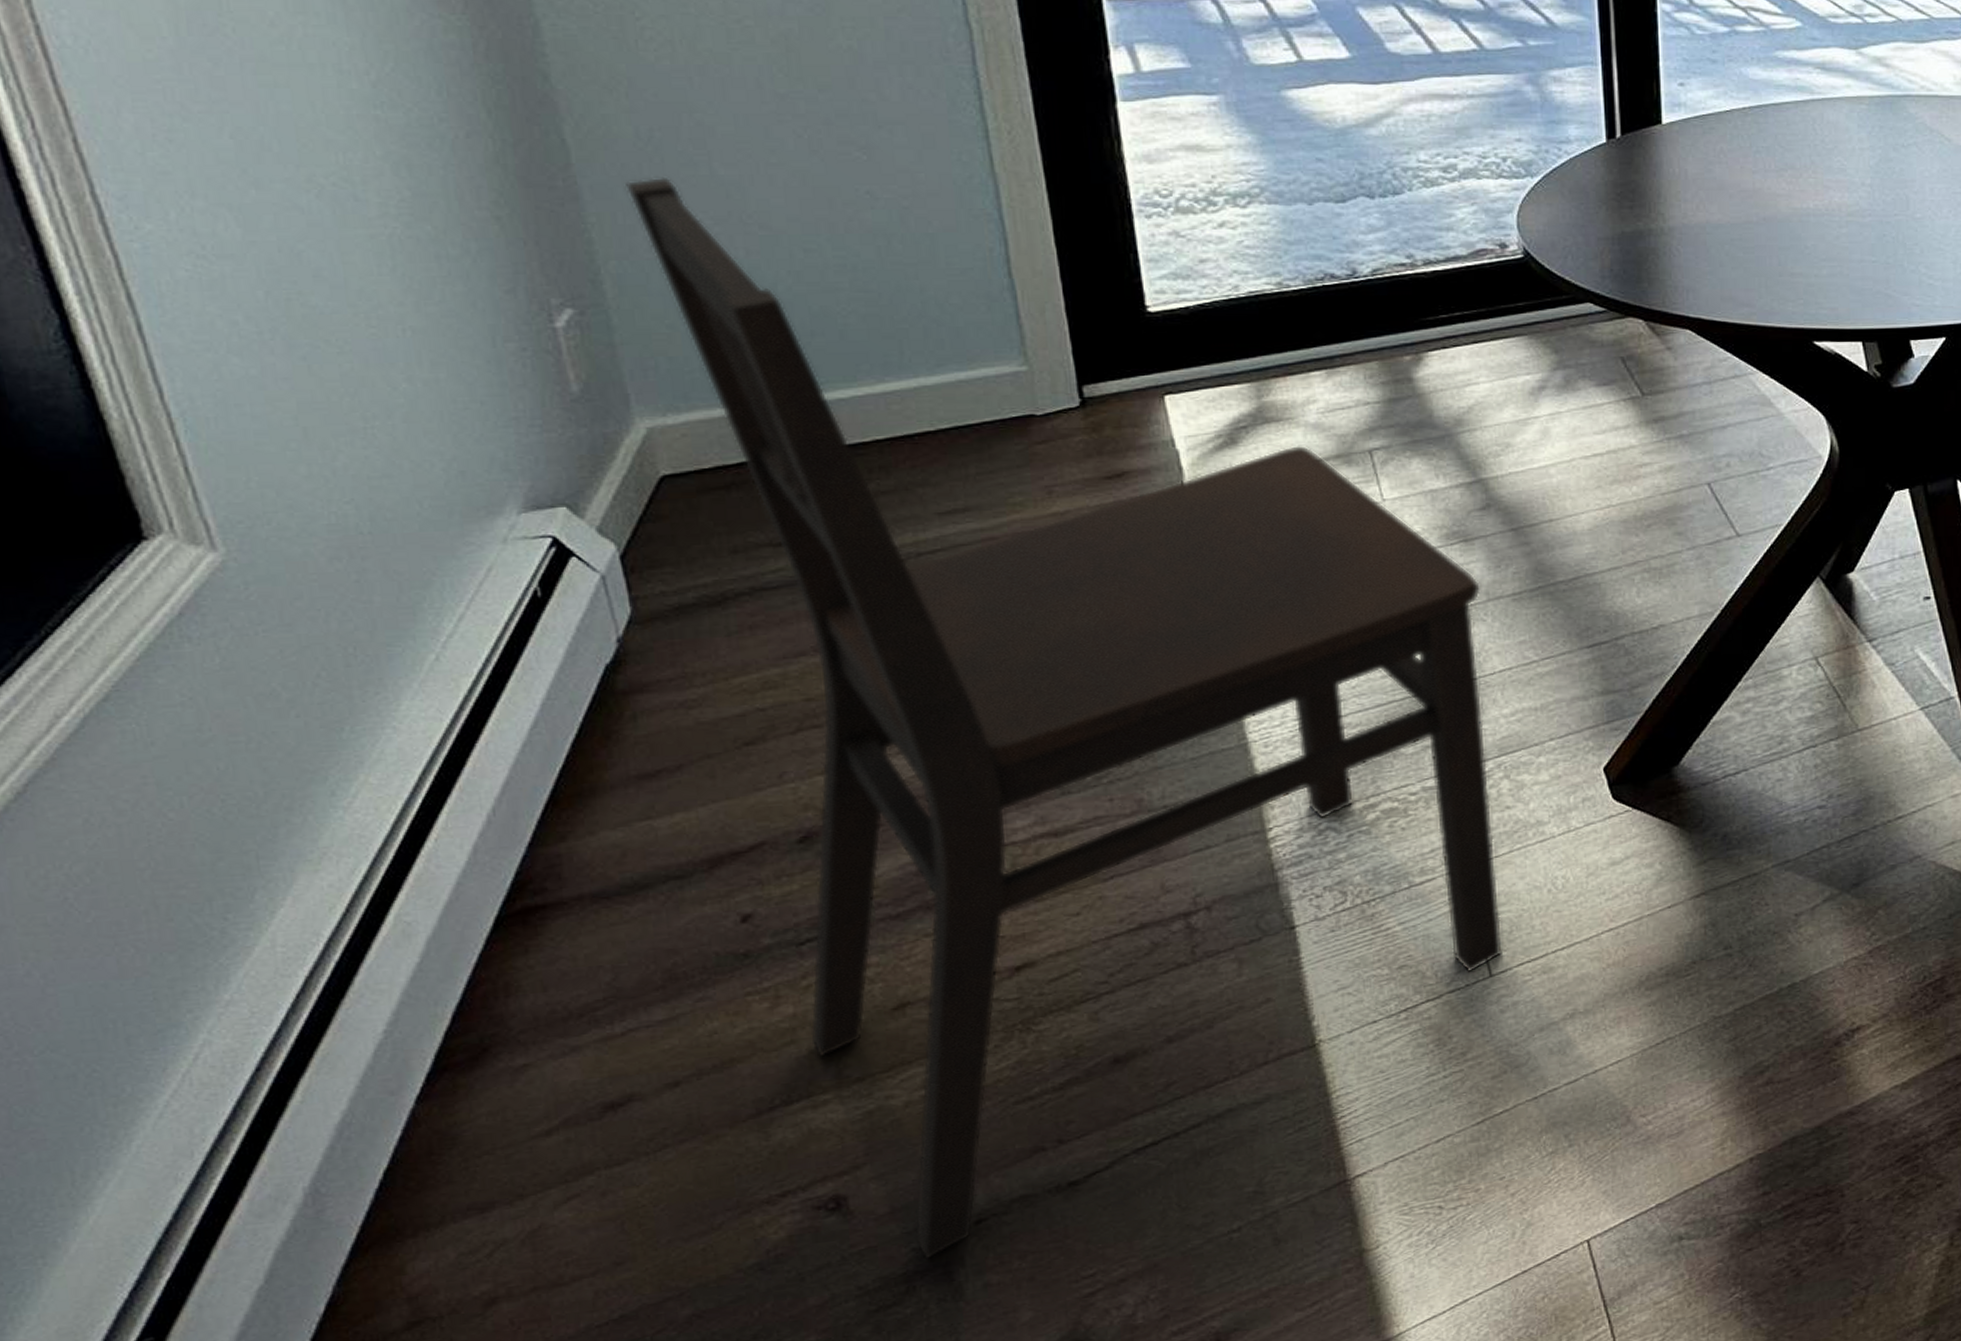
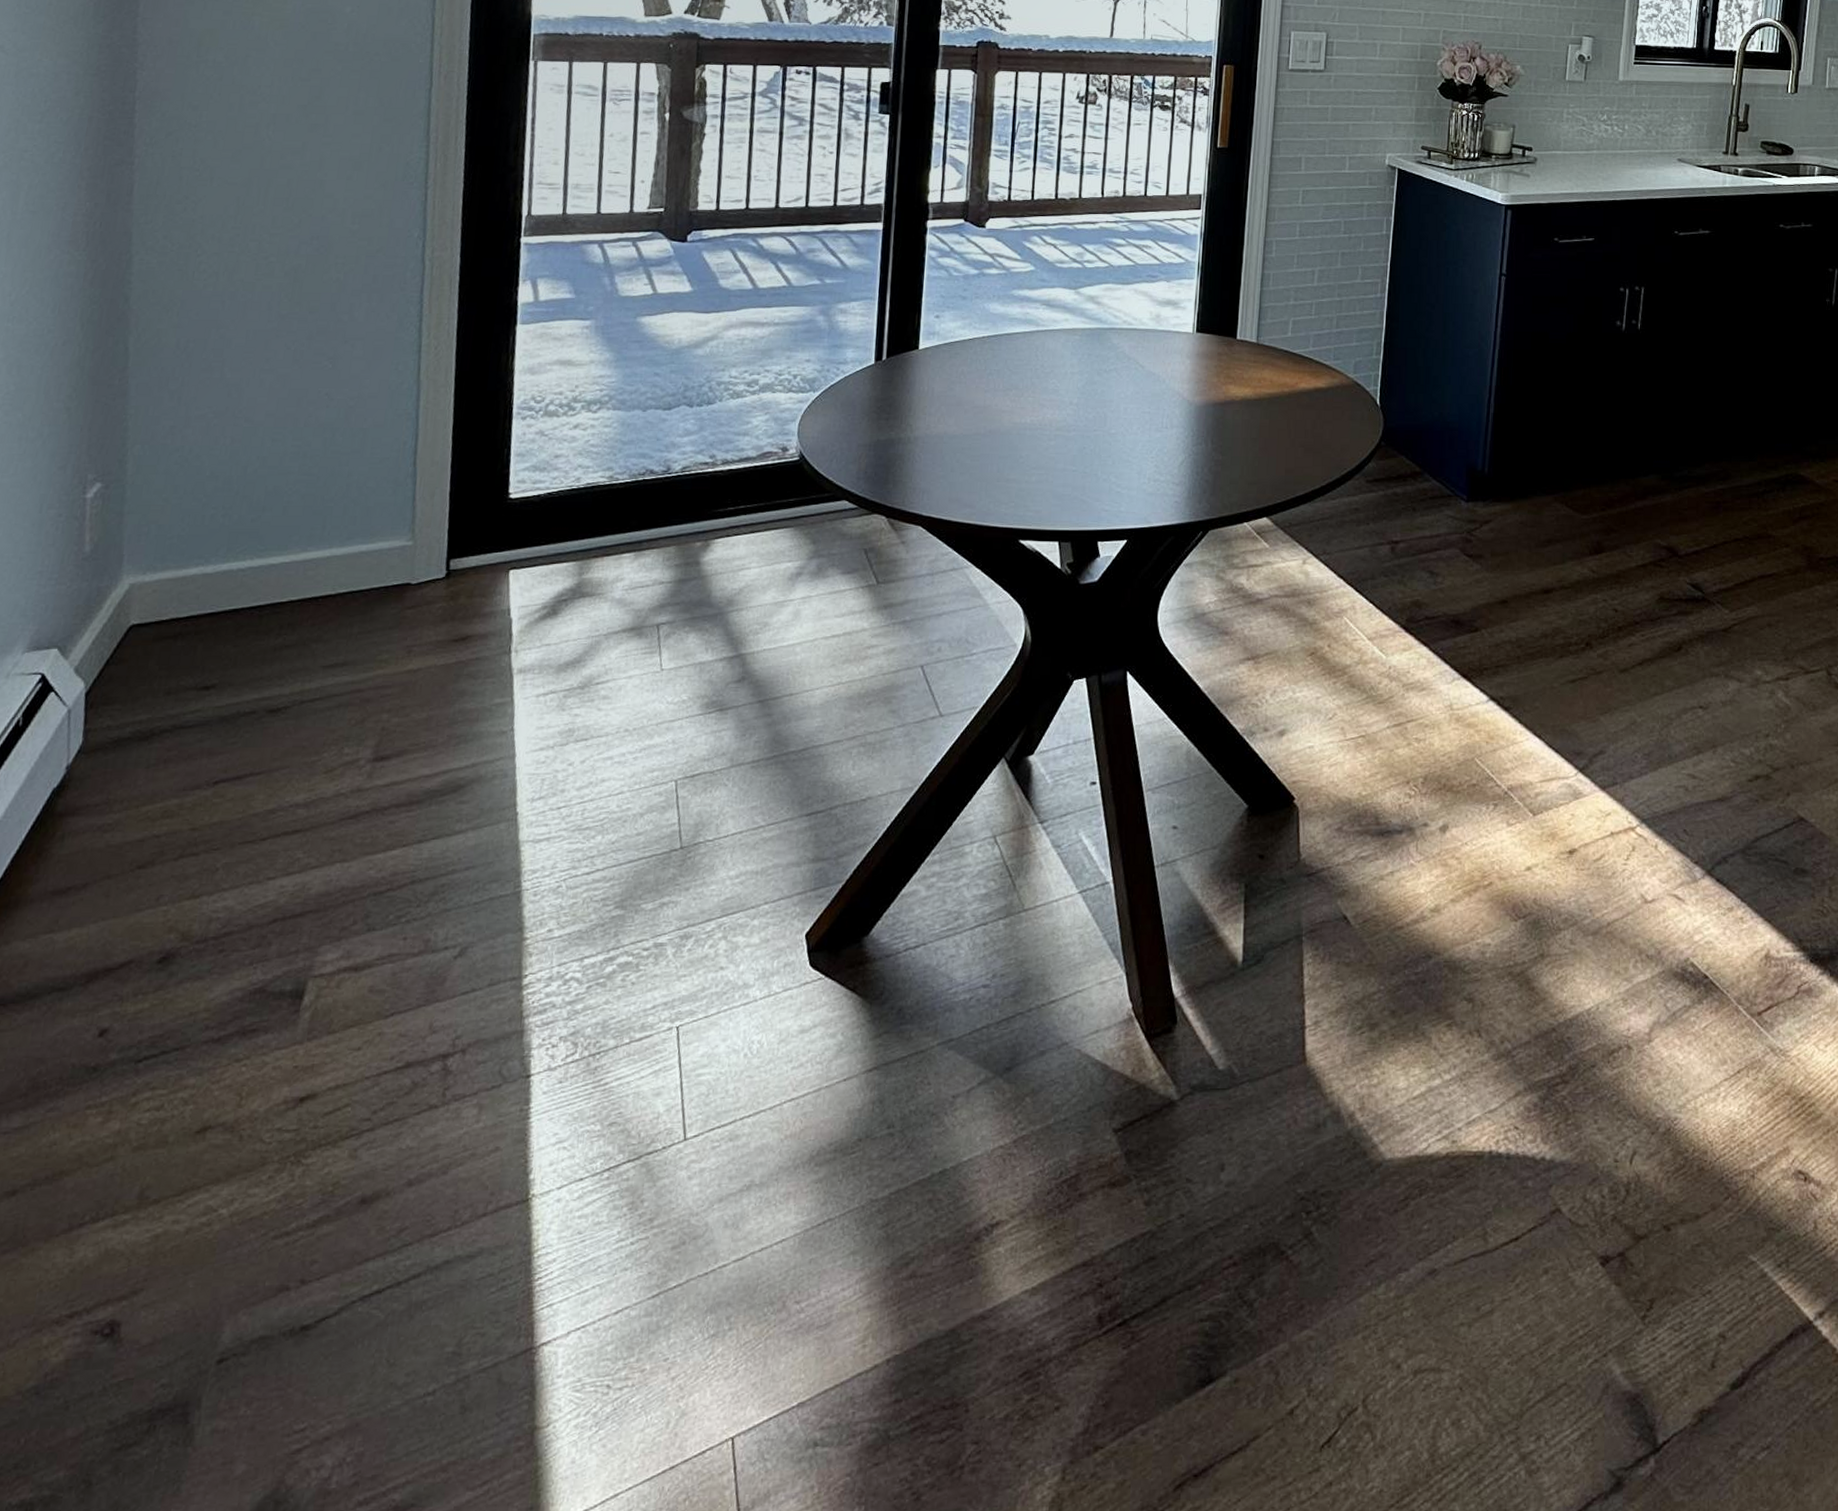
dining chair: present [626,176,1504,1259] -> none [126,378,728,1397]

